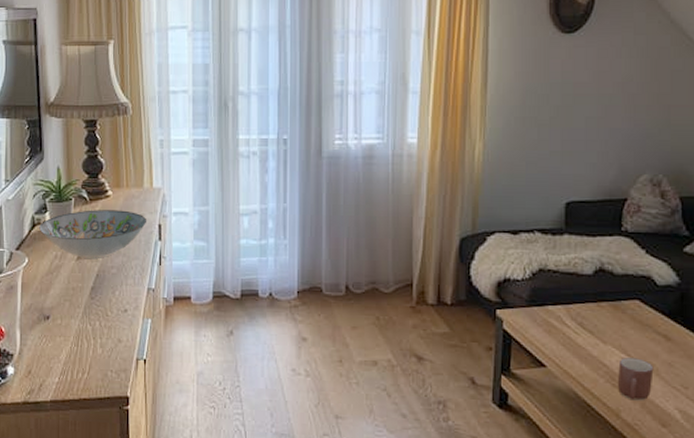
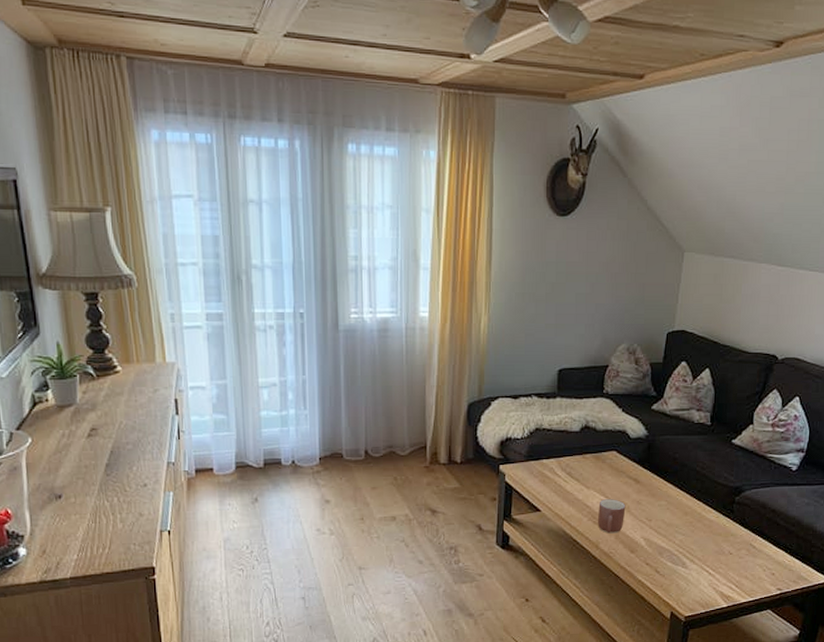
decorative bowl: present [39,210,147,259] -> none [41,386,162,436]

